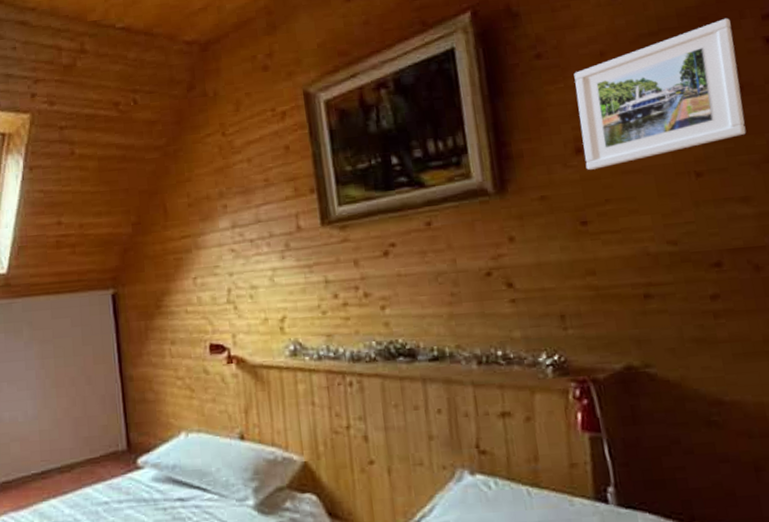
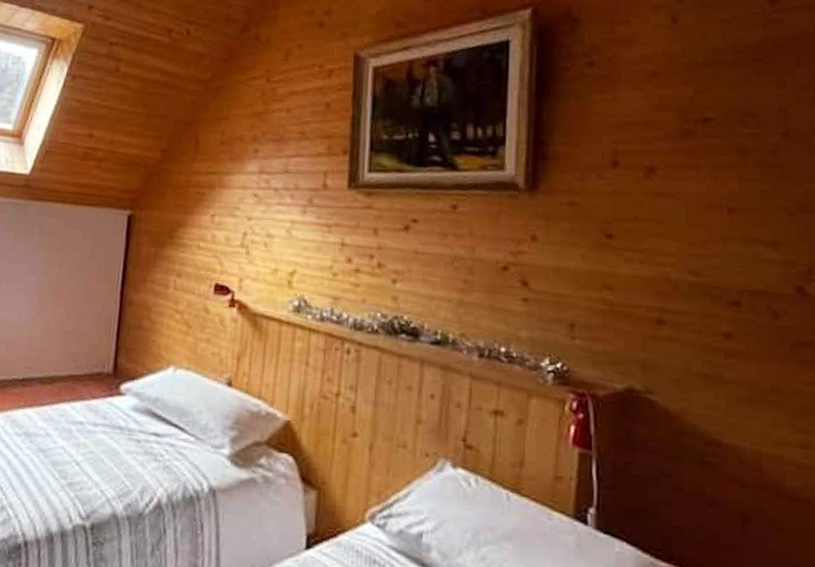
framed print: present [573,18,747,171] -> none [620,62,786,186]

